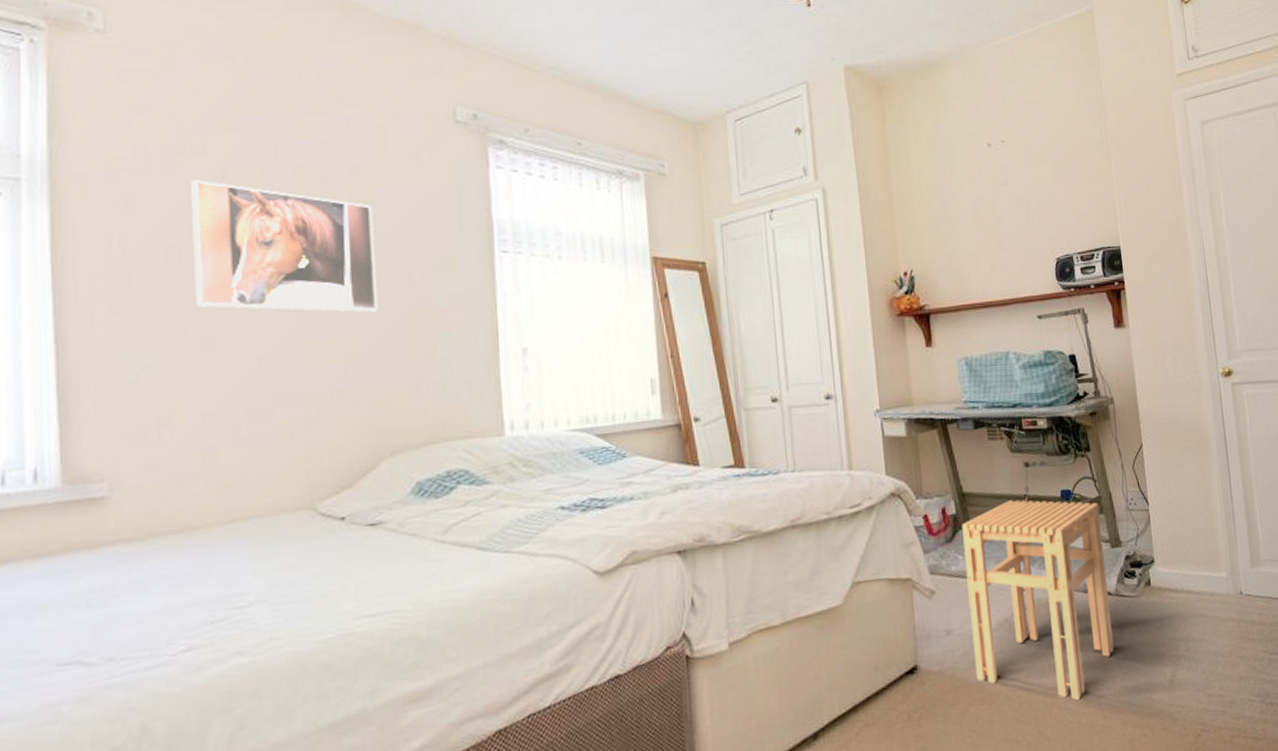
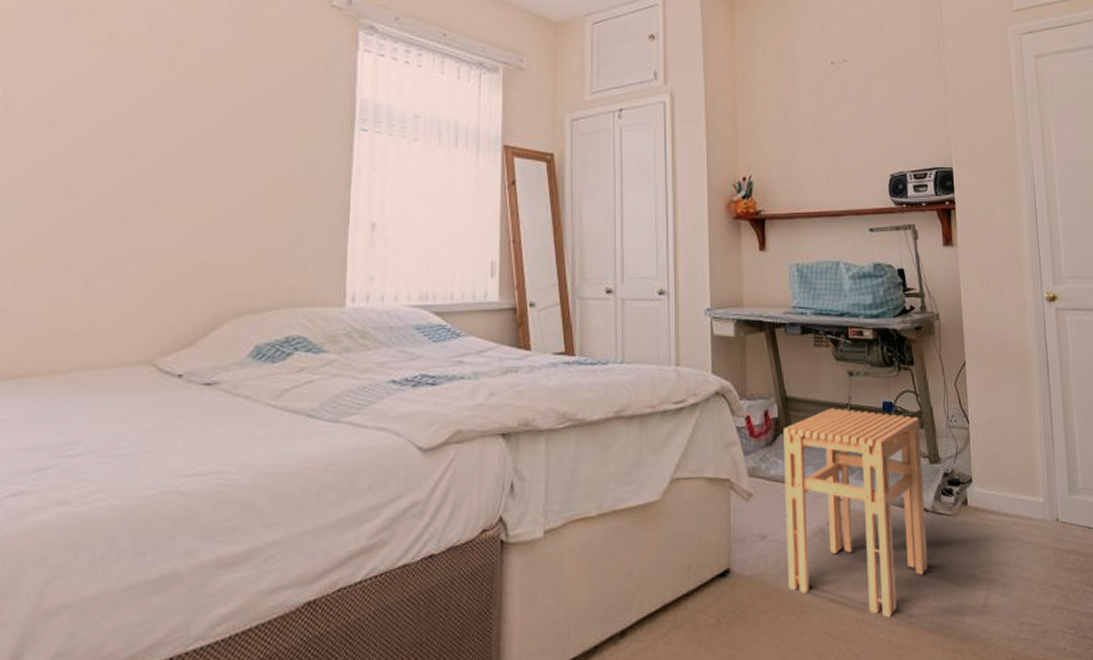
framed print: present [191,179,378,313] -> none [67,42,244,179]

